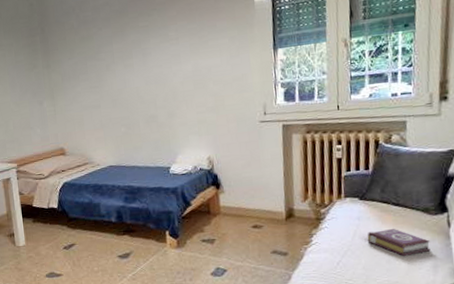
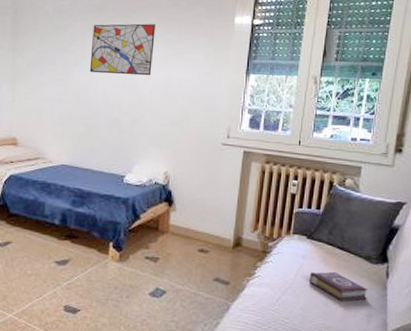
wall art: none [117,17,180,76] -> present [89,23,156,76]

